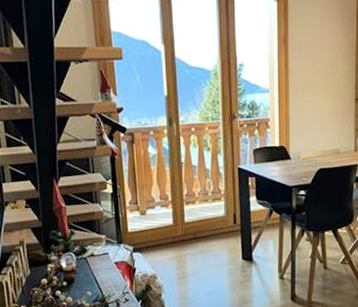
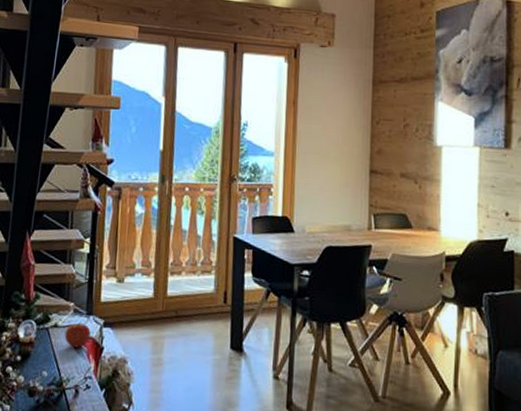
apple: none [101,249,123,271] -> present [64,321,91,348]

